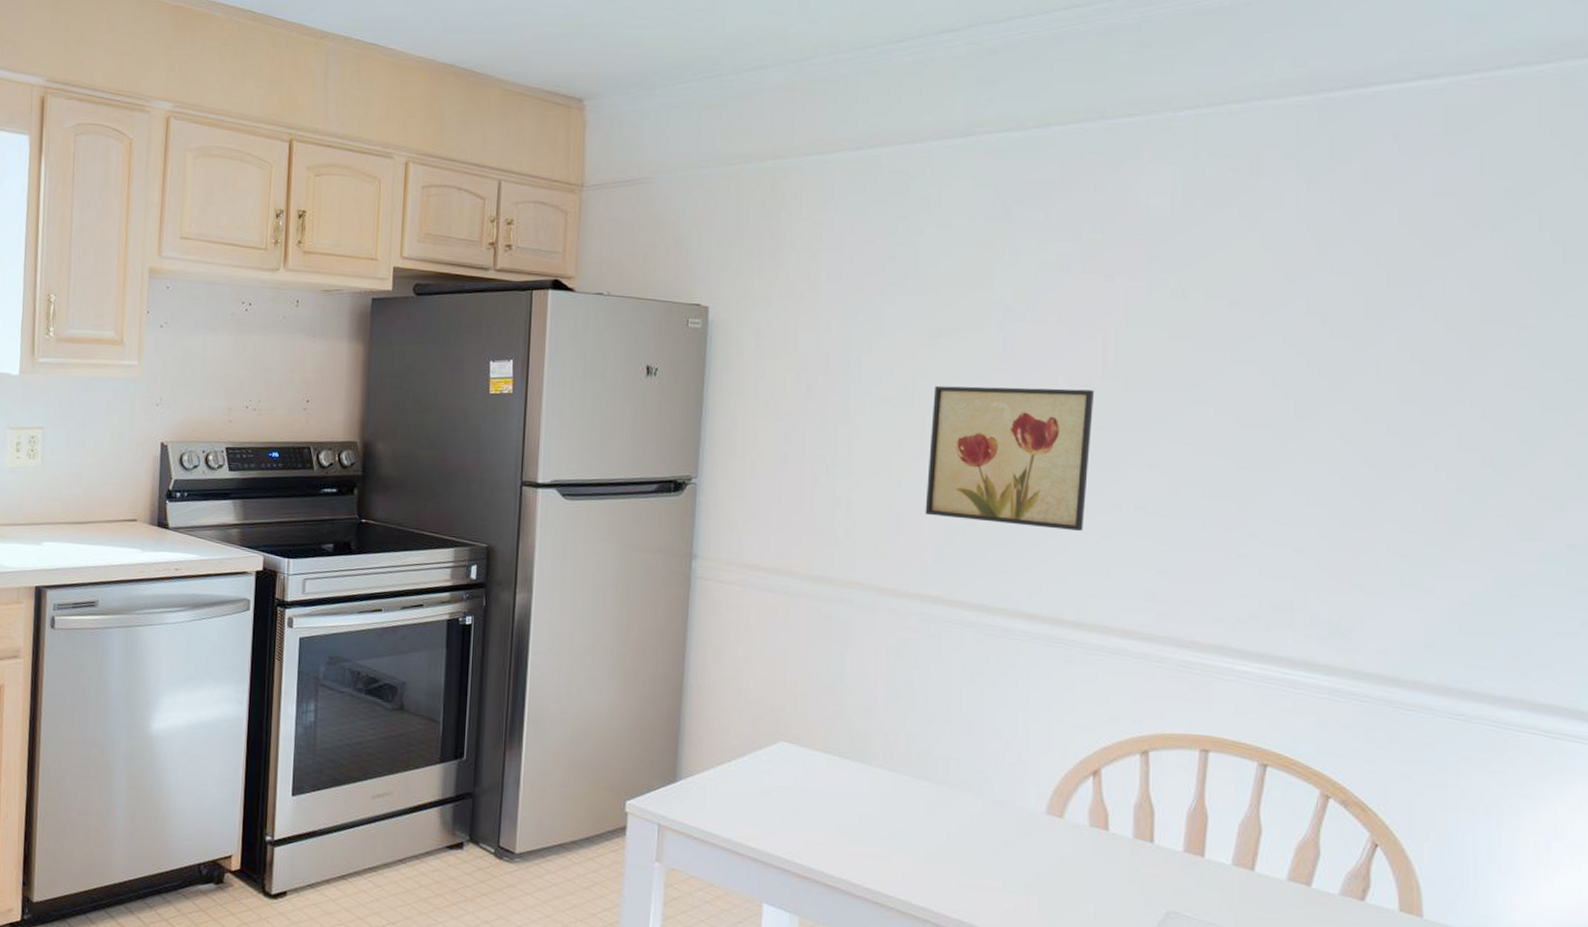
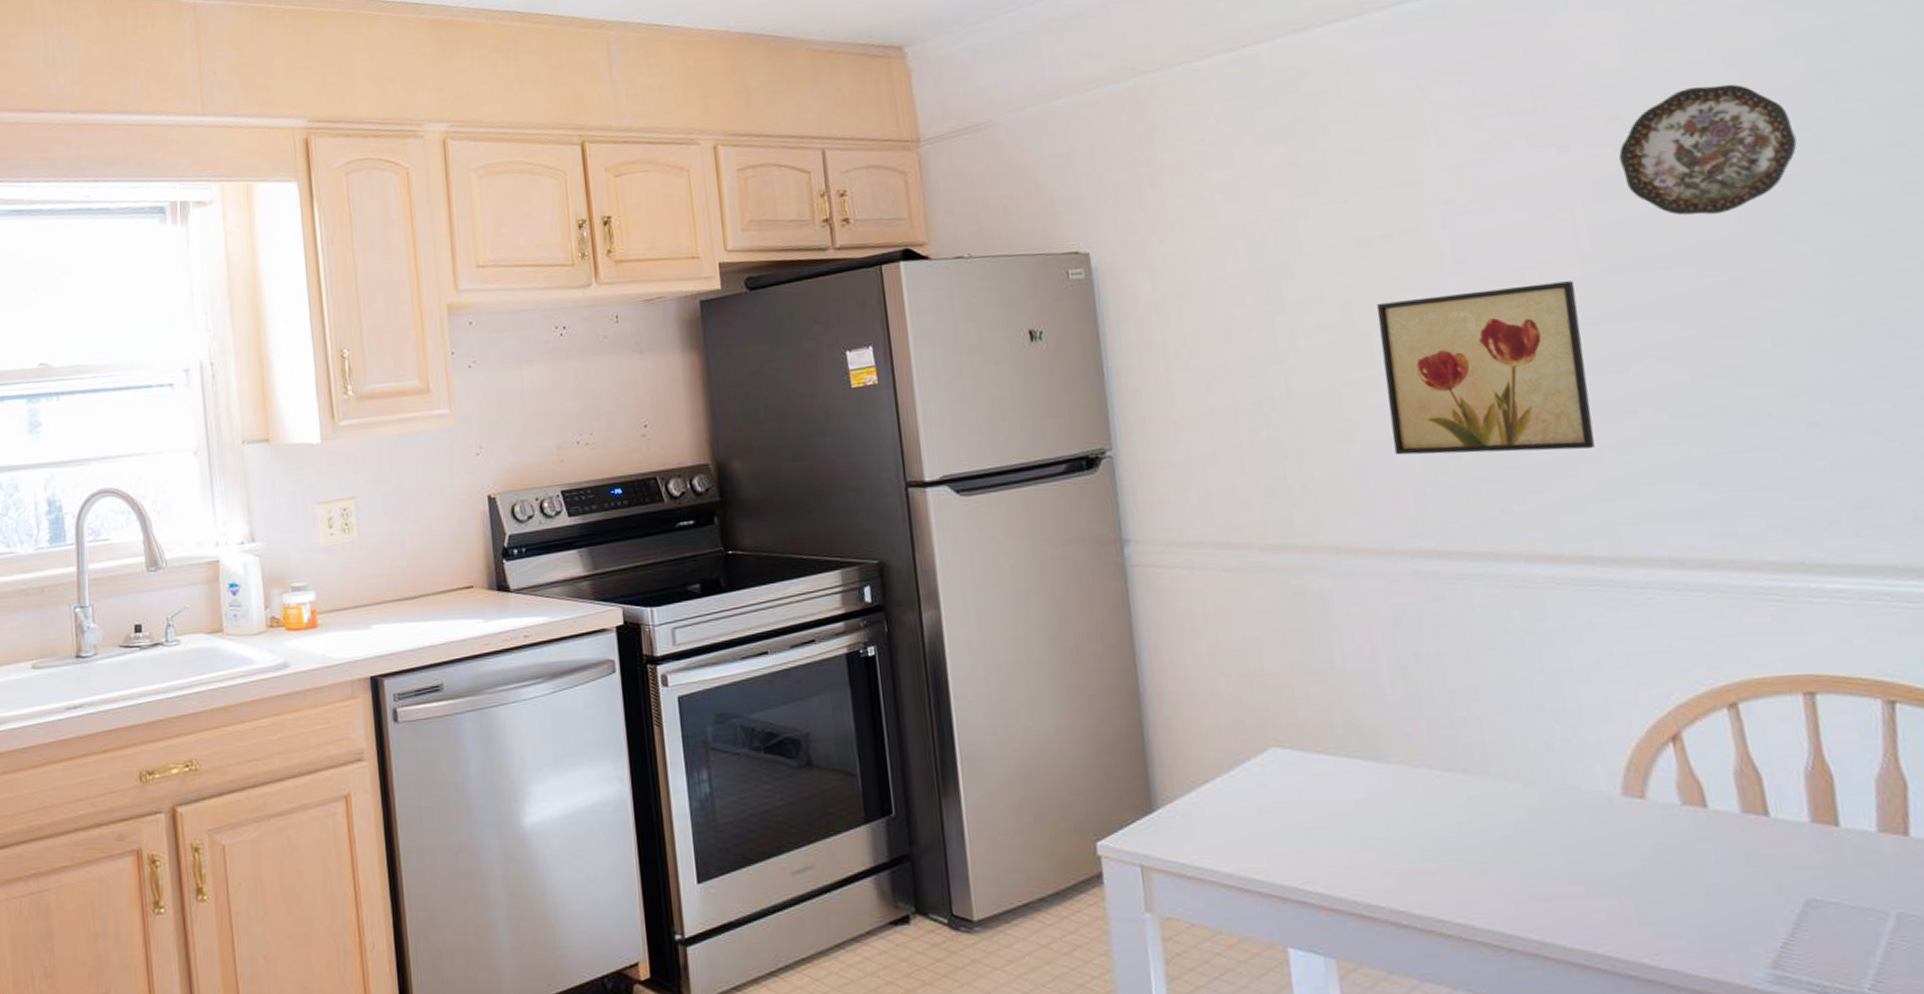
decorative plate: none [1152,242,1292,352] -> present [1619,84,1797,216]

